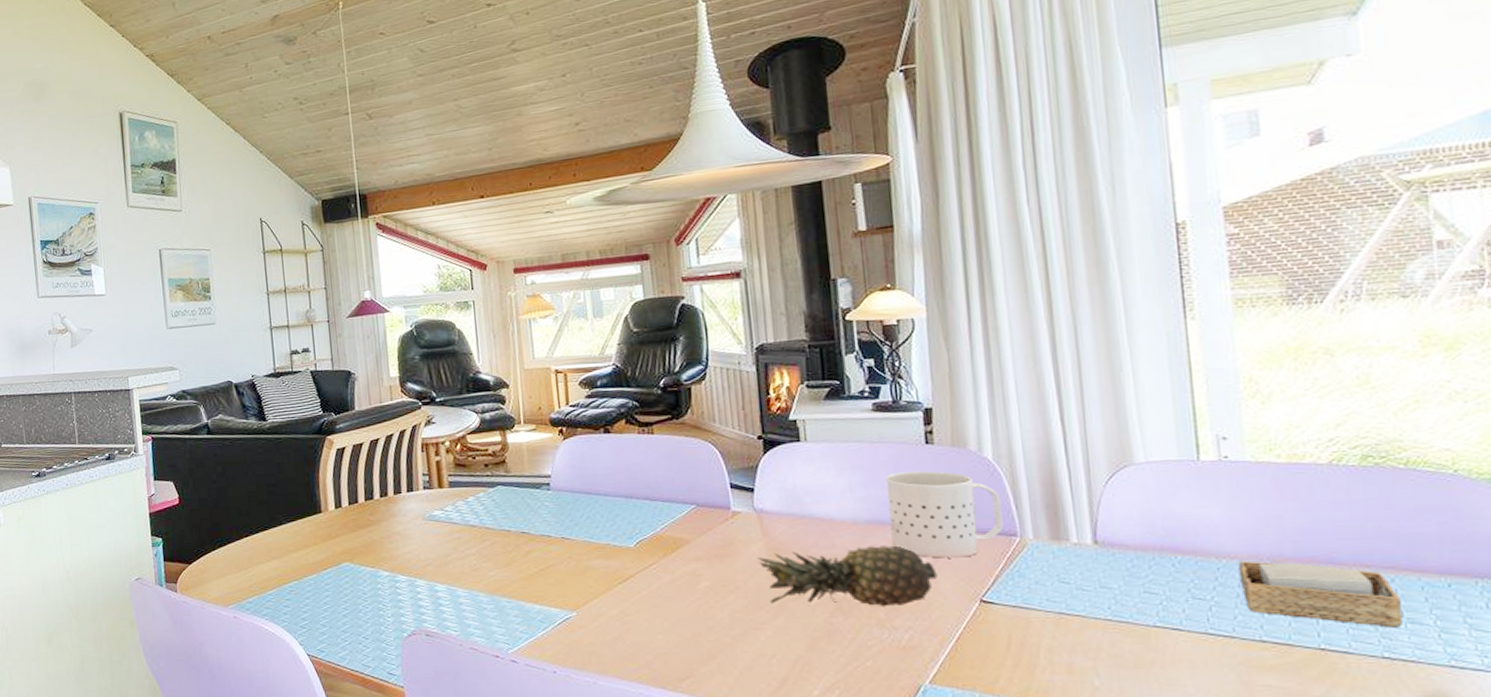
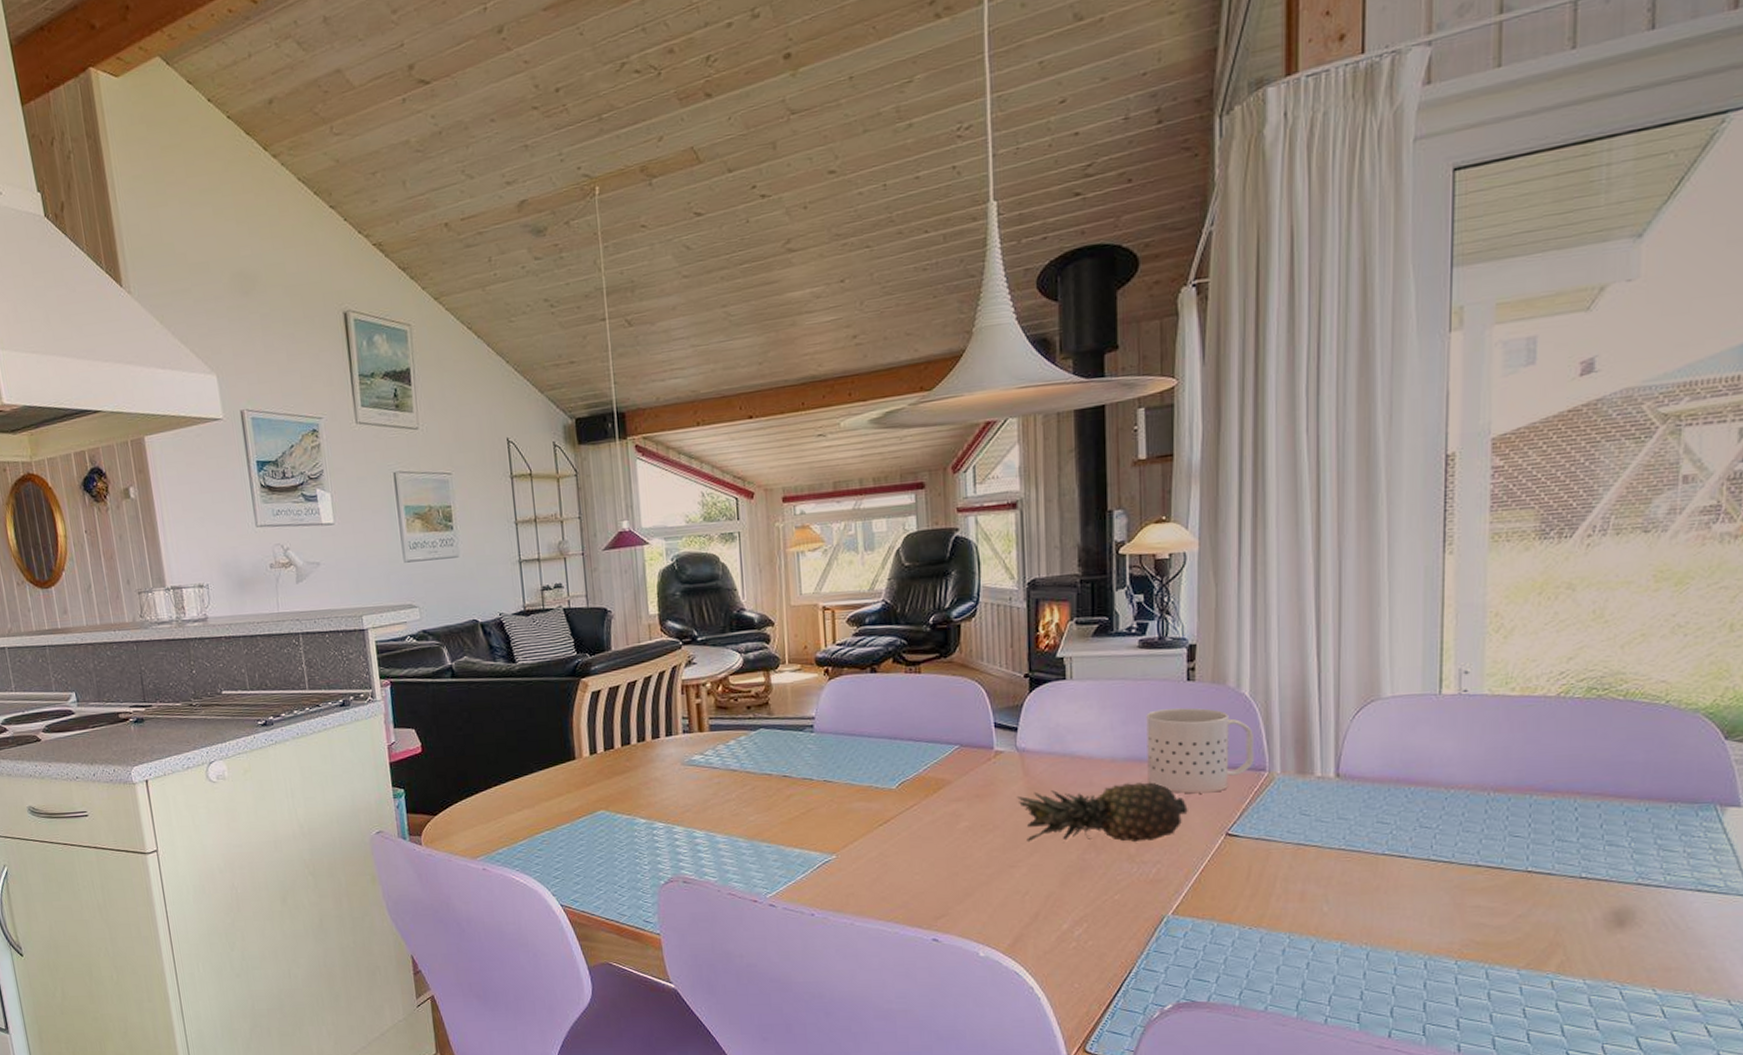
napkin holder: present [1238,560,1403,628] -> none [1464,790,1603,850]

